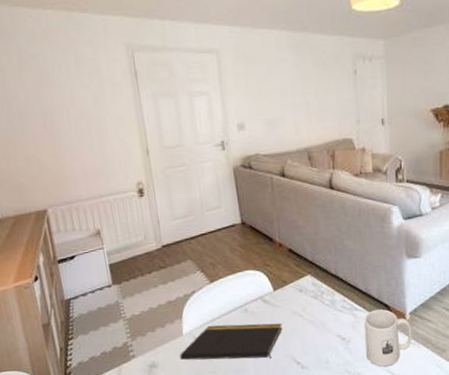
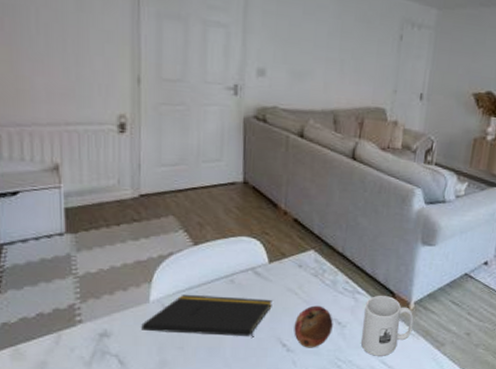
fruit: none [304,324,338,364] -> present [294,305,333,348]

